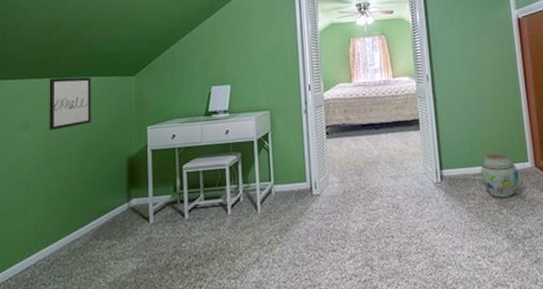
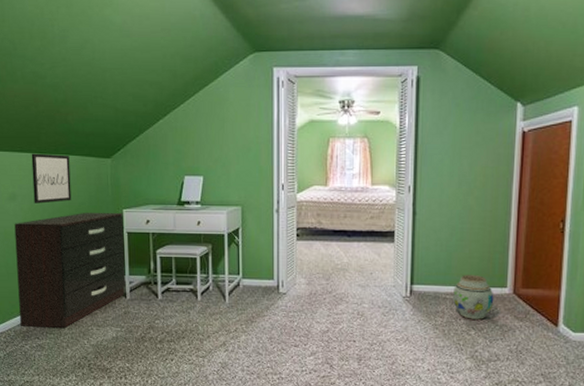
dresser: none [24,129,149,274] -> present [14,212,126,328]

